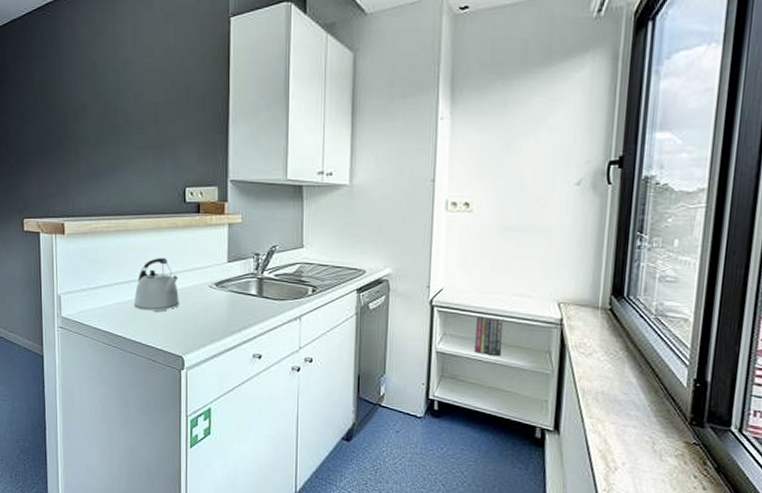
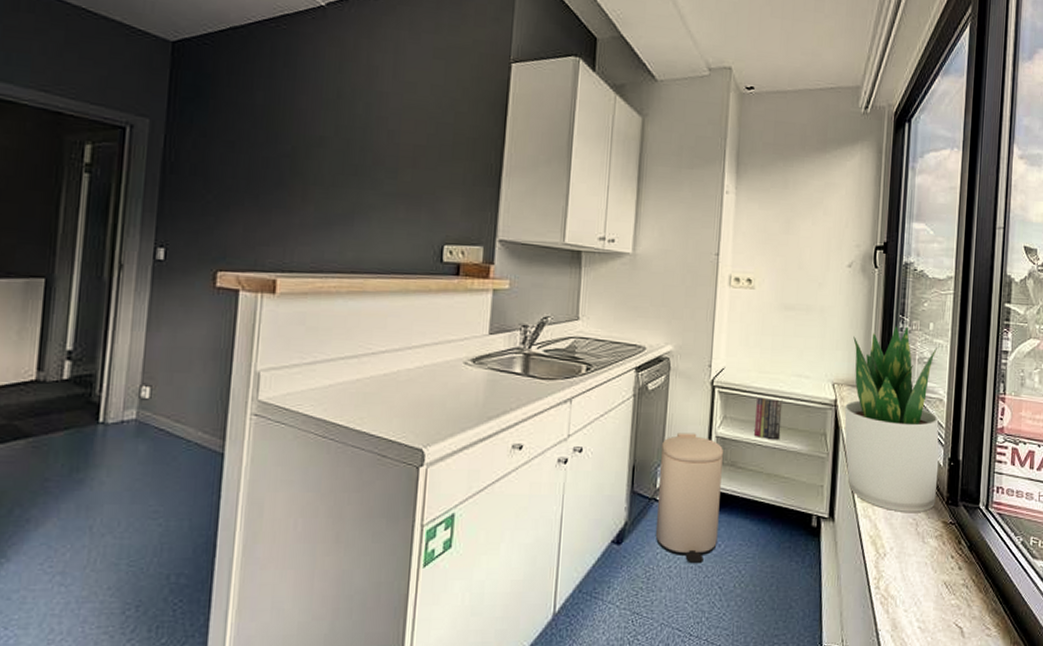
kettle: present [133,258,179,313] -> none [362,327,426,395]
pedal bin: none [380,347,443,463] -> present [655,432,723,564]
planter: none [571,244,684,432] -> present [844,326,939,513]

